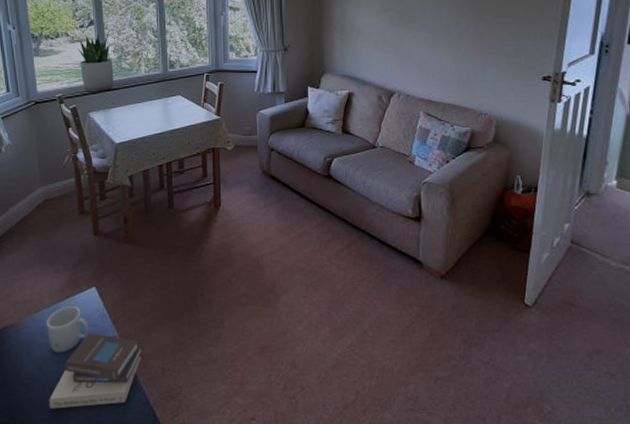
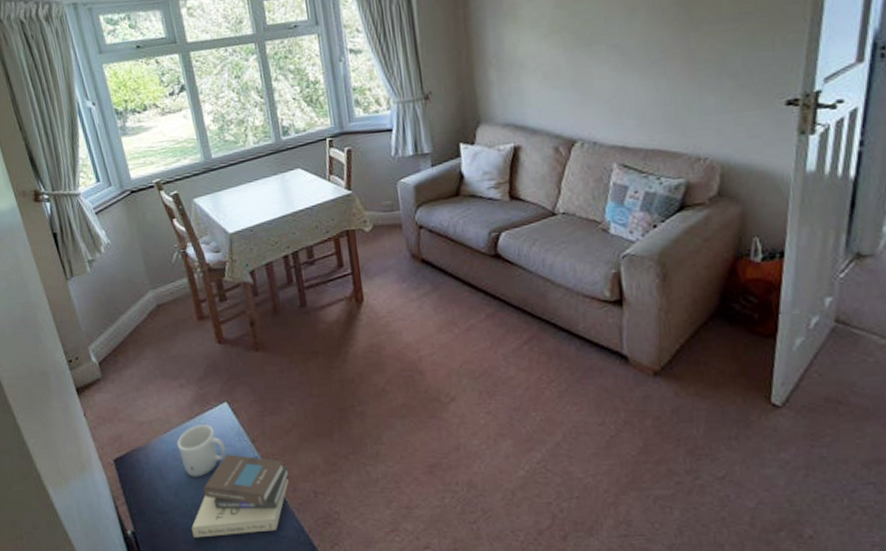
planter: present [77,32,114,92] -> none [170,99,219,174]

